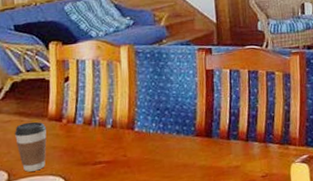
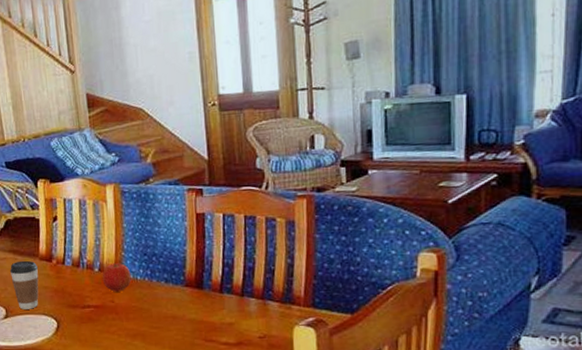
apple: none [114,118,144,147] -> present [102,262,132,292]

